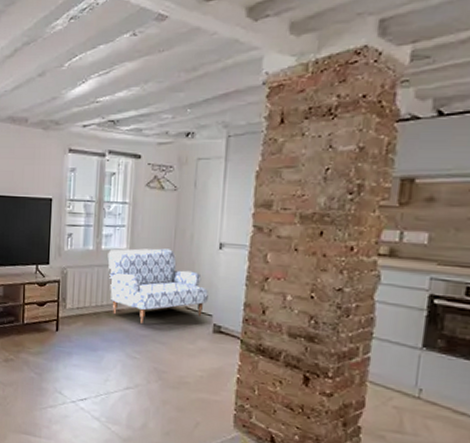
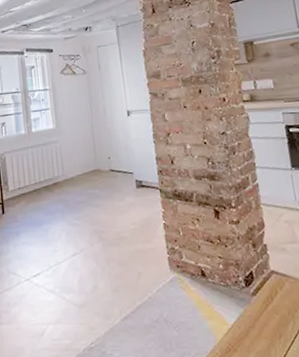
sofa: present [107,248,208,325] -> none [38,122,127,193]

